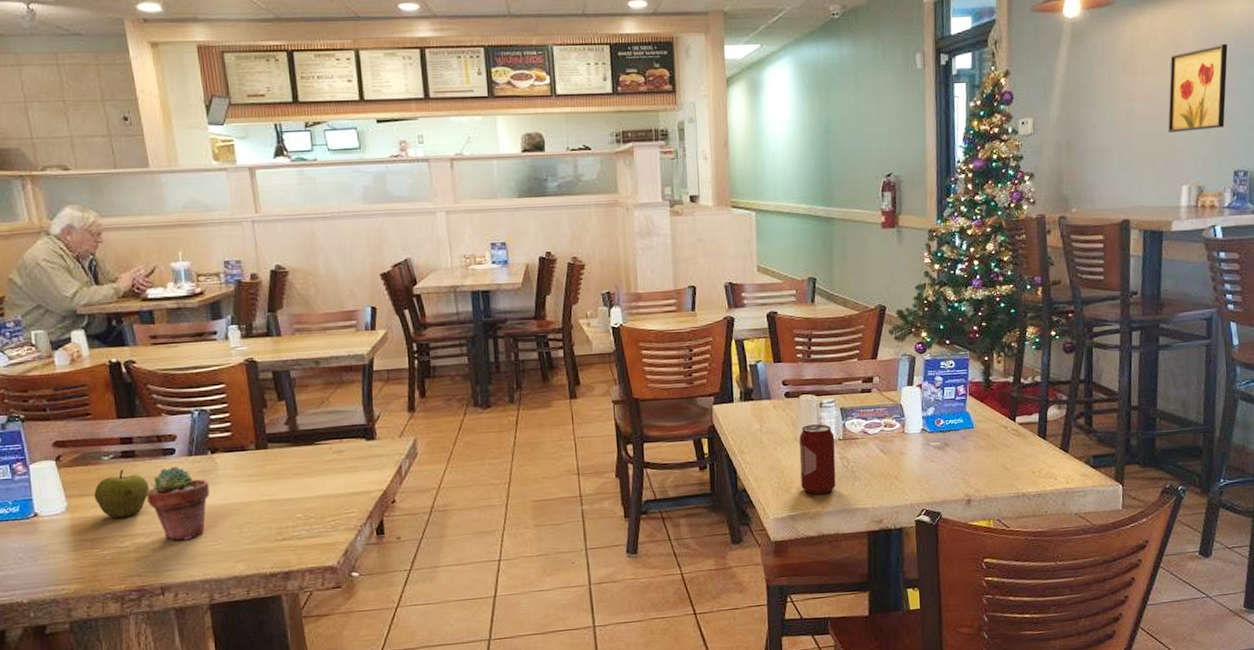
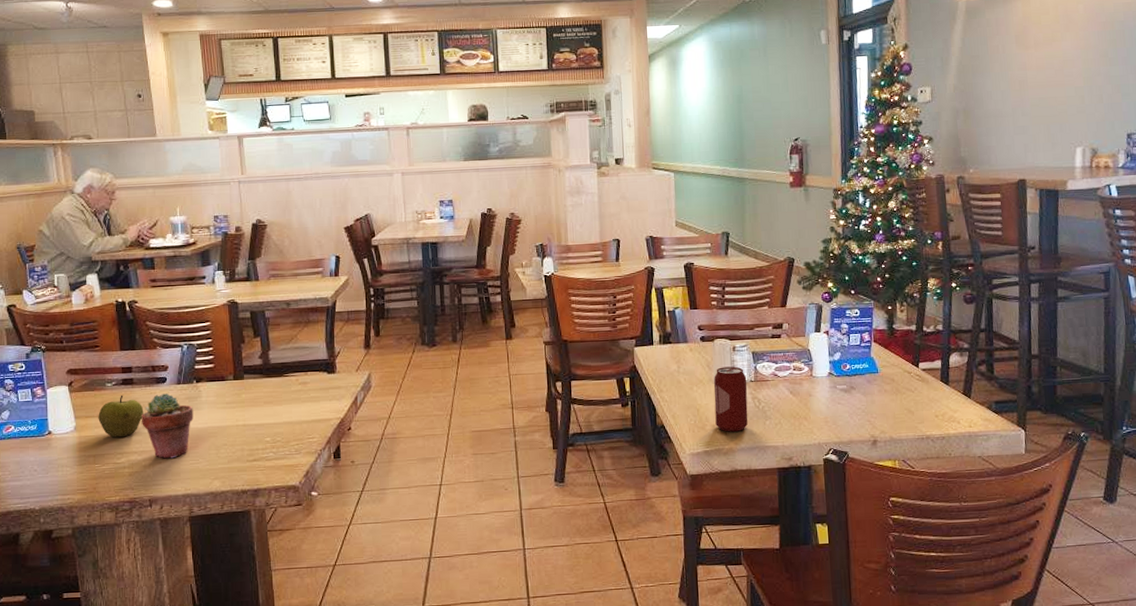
wall art: present [1168,43,1228,133] -> none [1061,16,1117,100]

